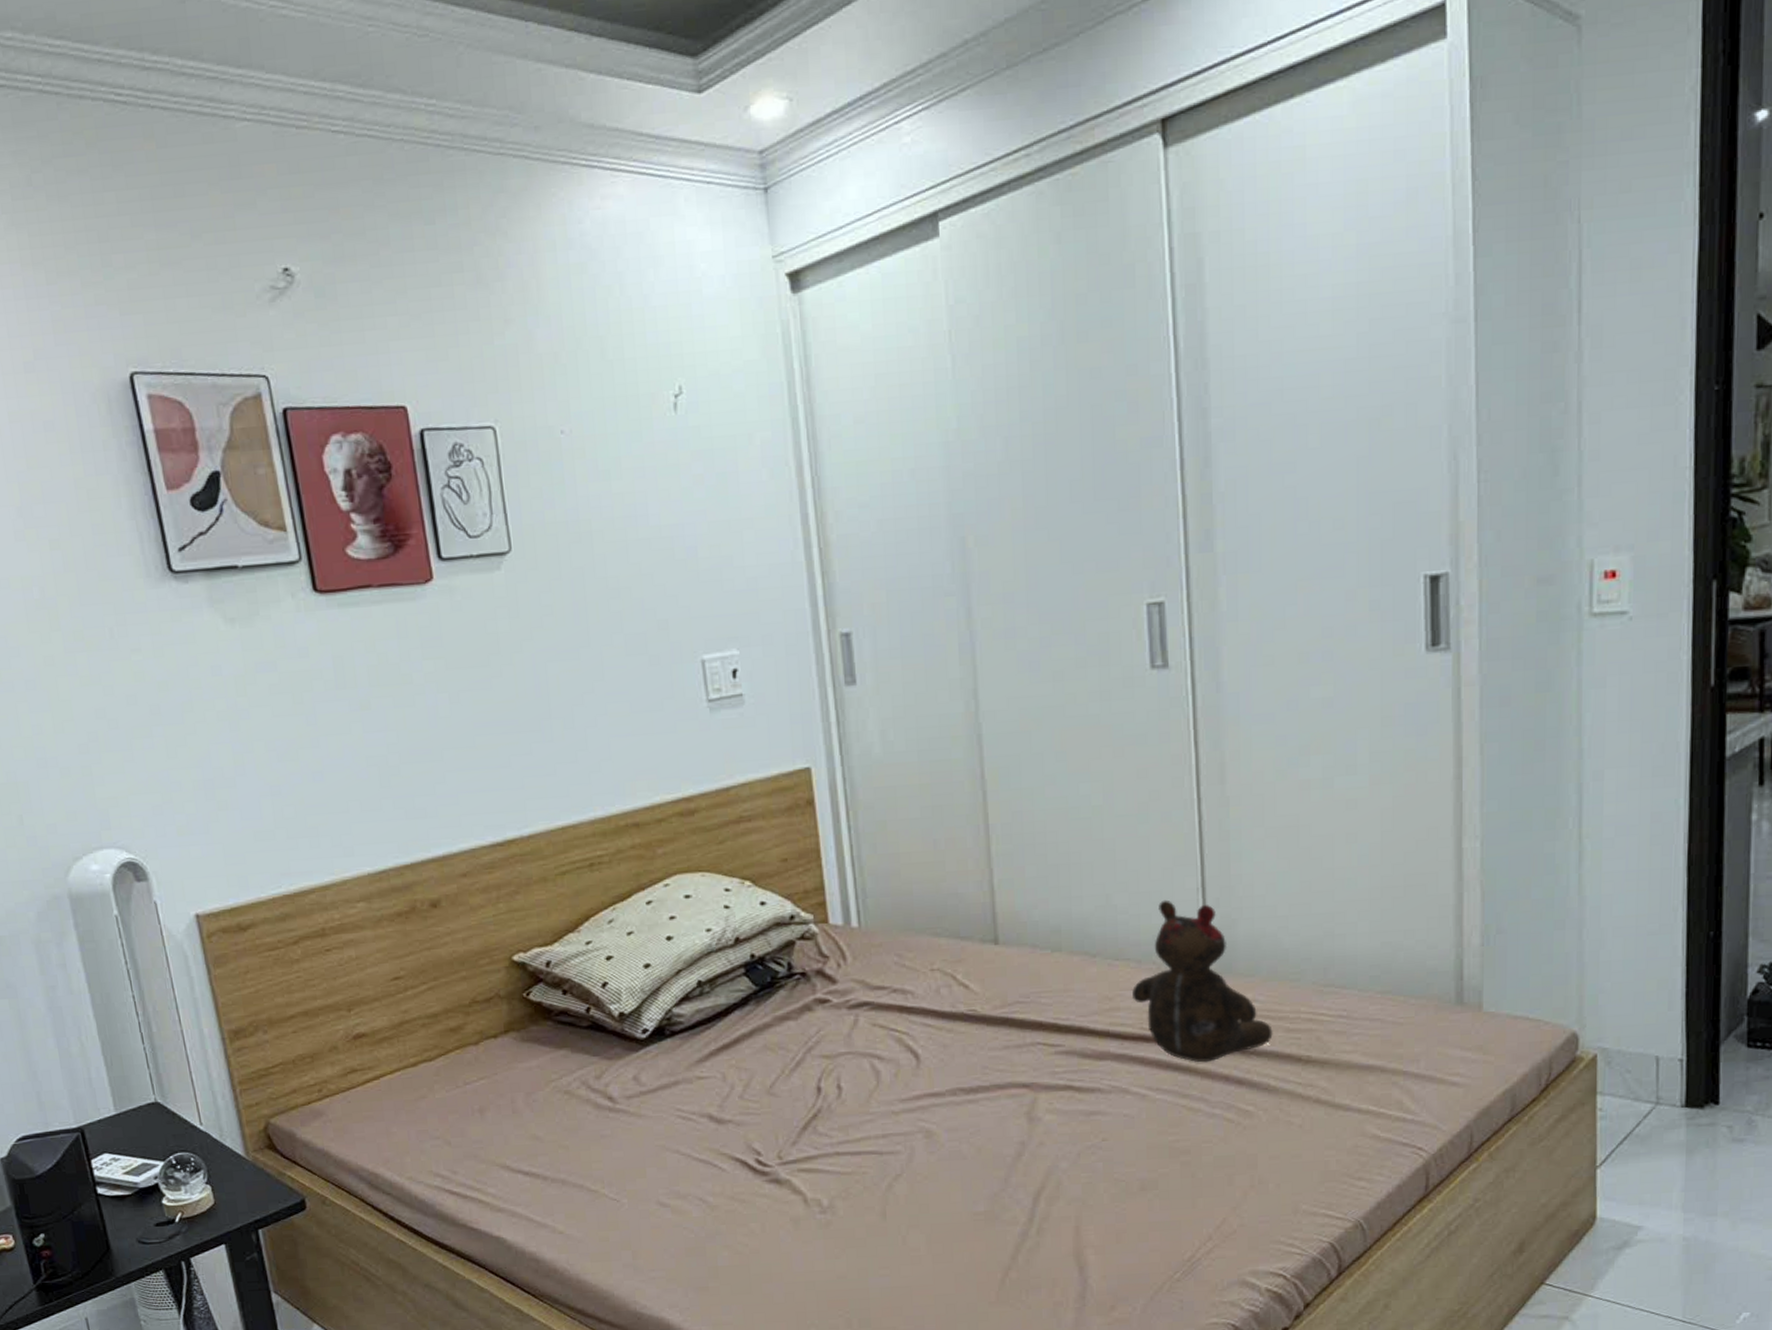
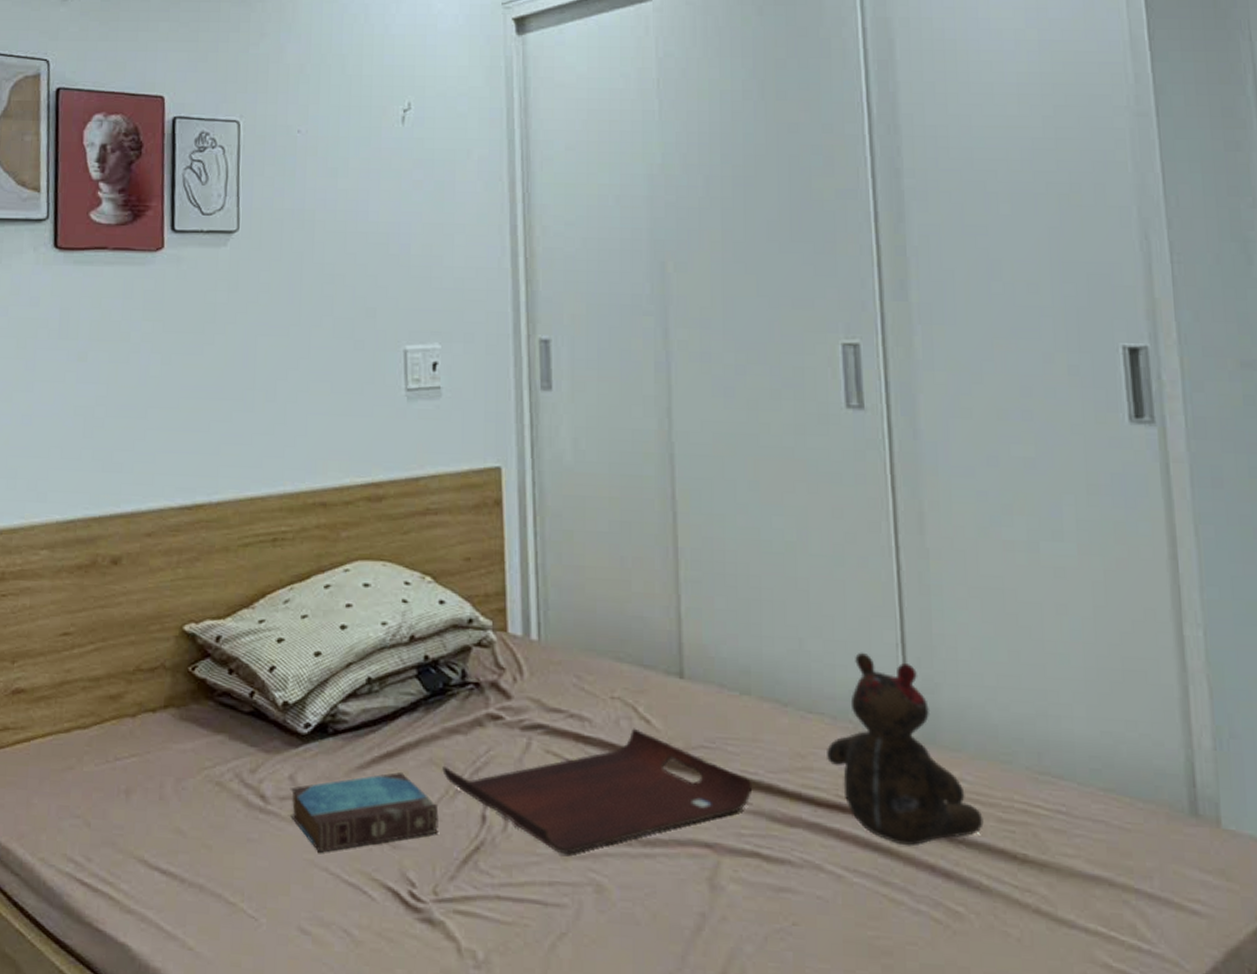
book: none [635,1061,778,1138] -> present [290,772,439,853]
serving tray: none [777,994,1065,1111] -> present [442,728,753,855]

